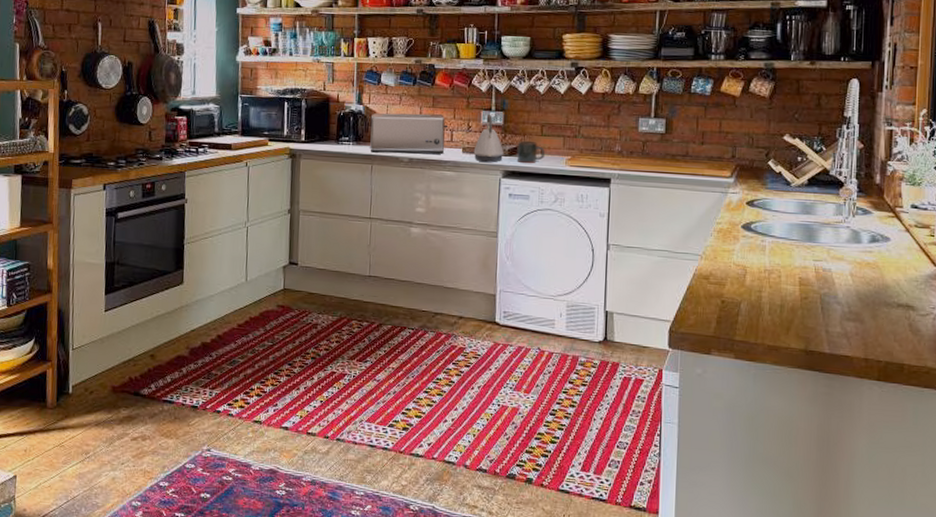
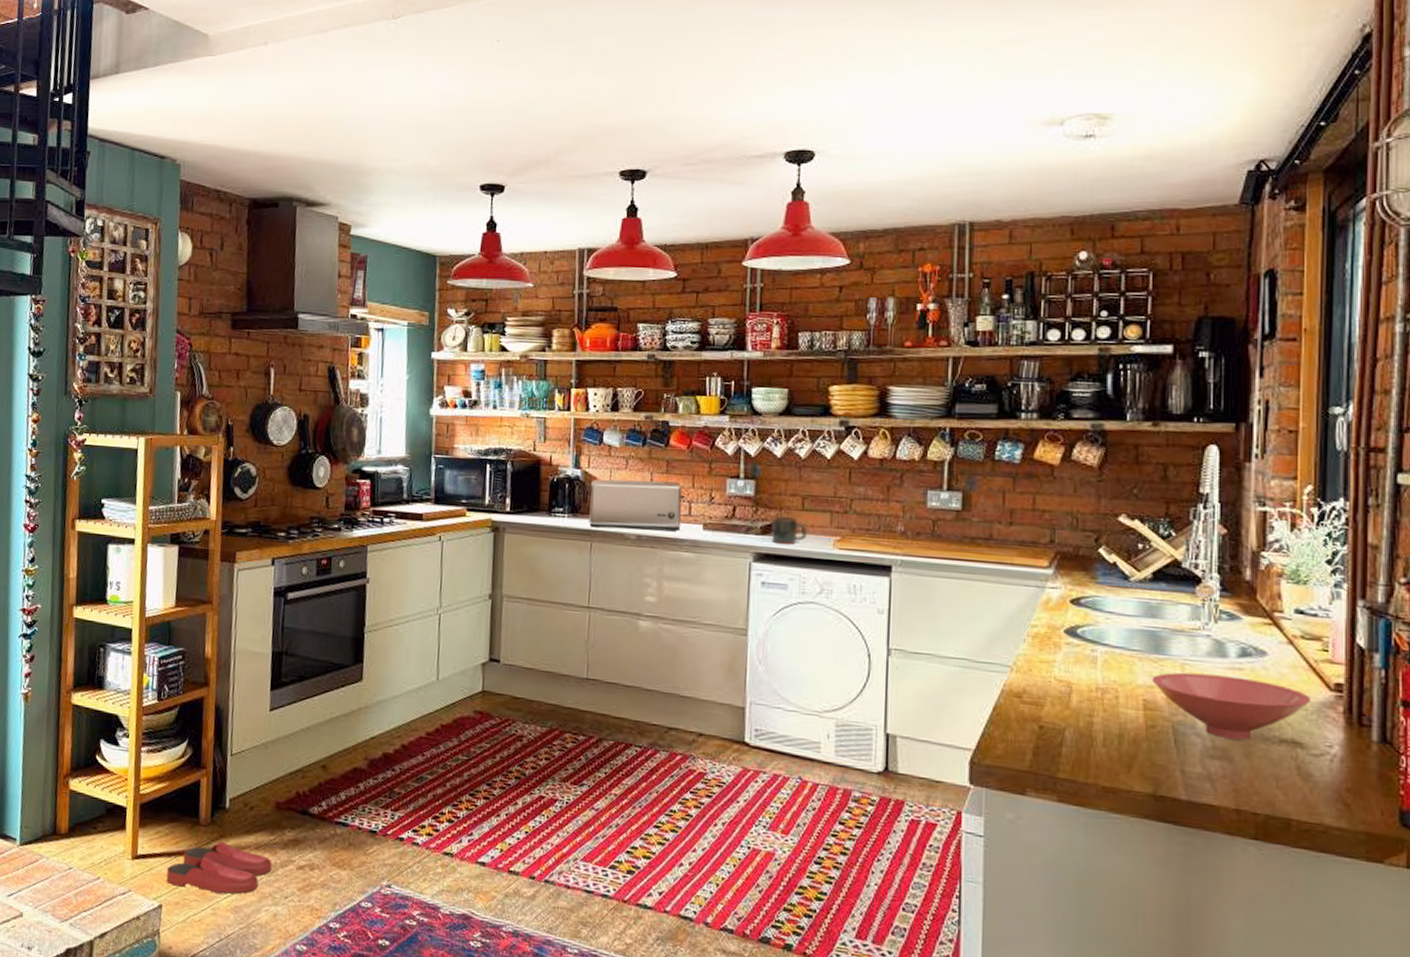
slippers: none [19,420,110,464] -> present [166,841,272,894]
kettle: present [473,115,504,163] -> none [717,483,756,543]
bowl: none [806,256,921,306] -> present [1152,672,1311,741]

